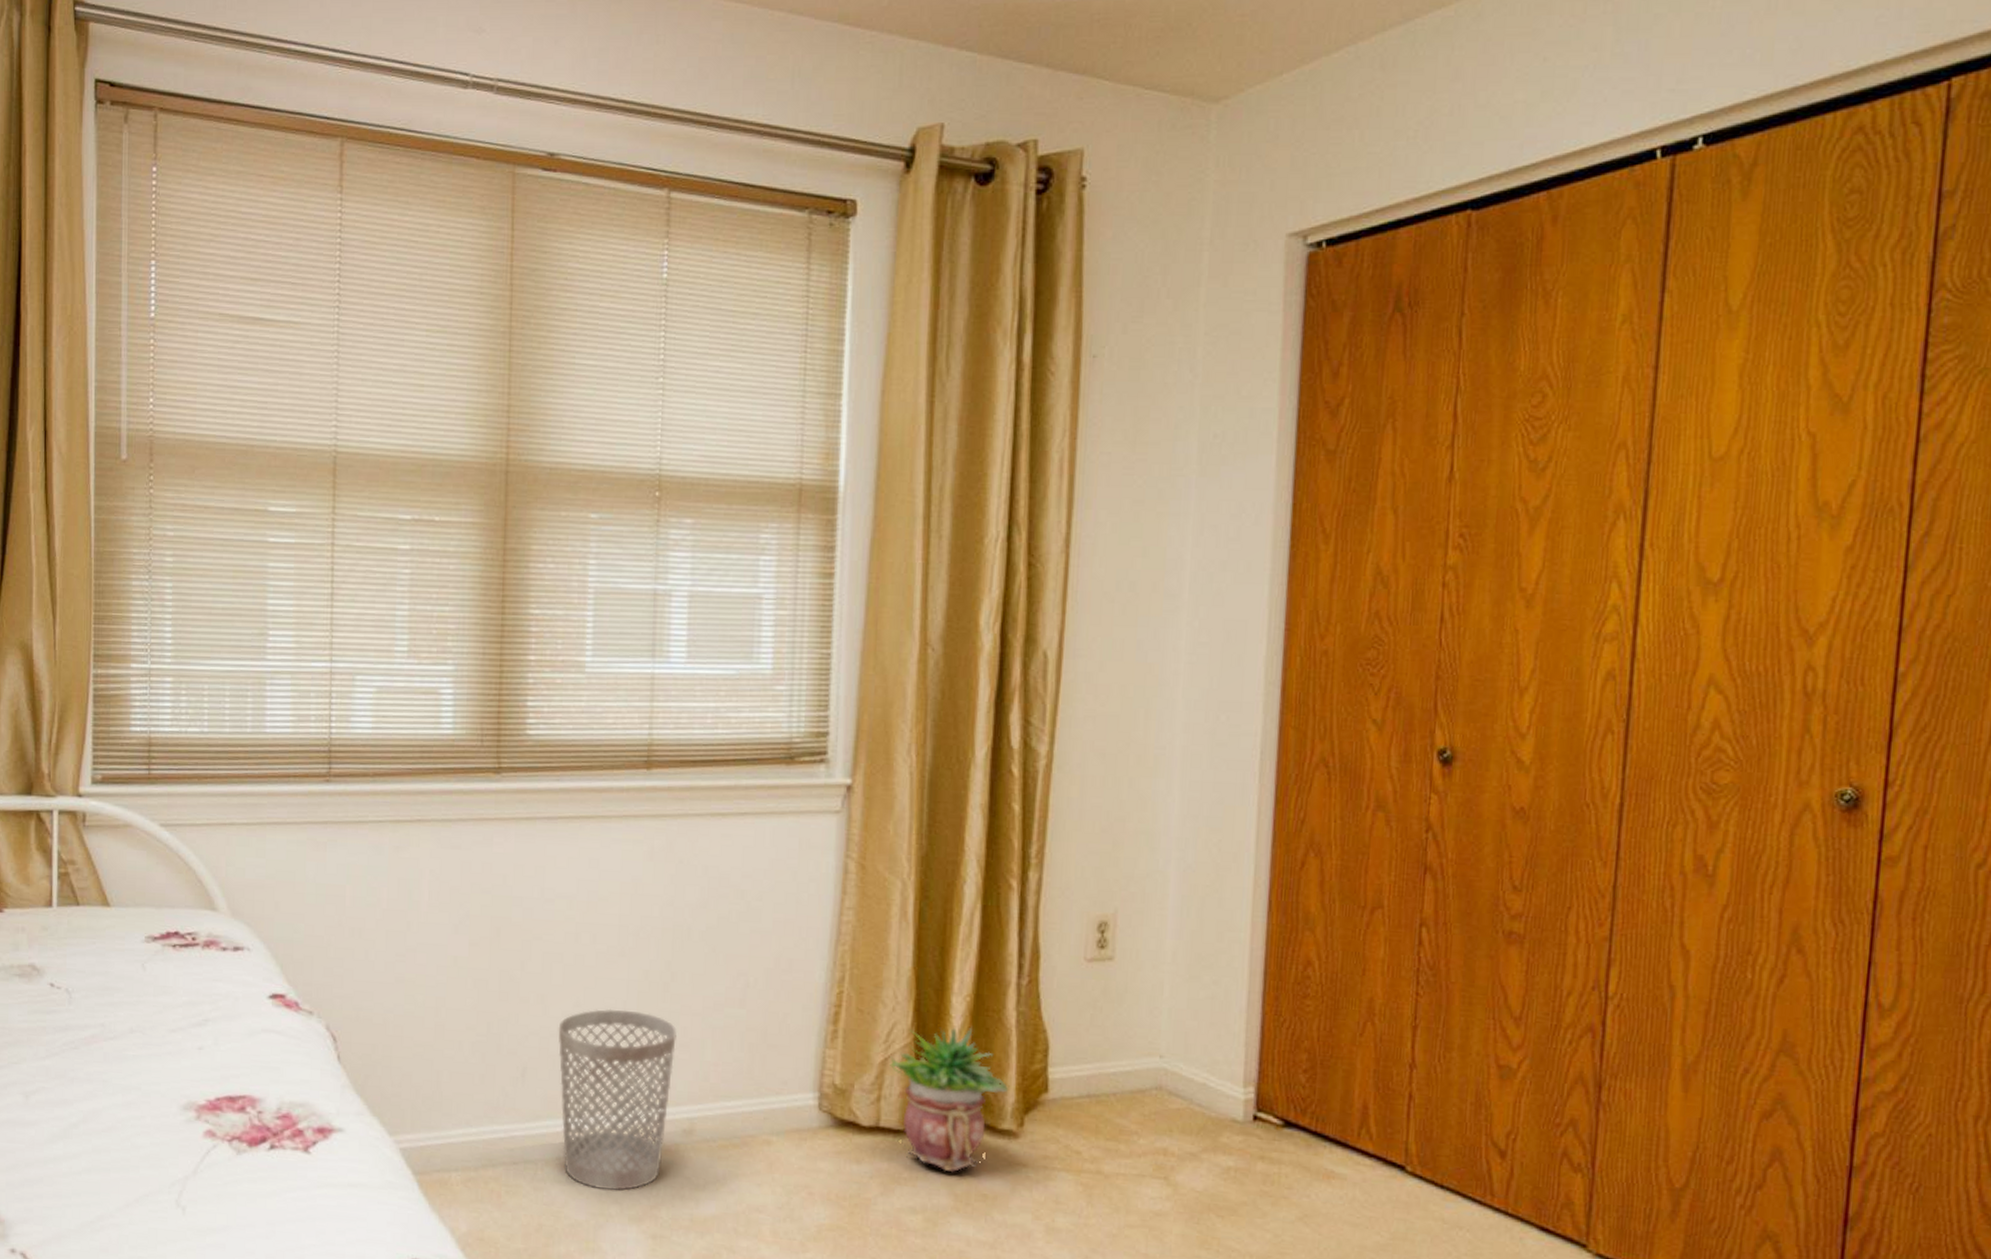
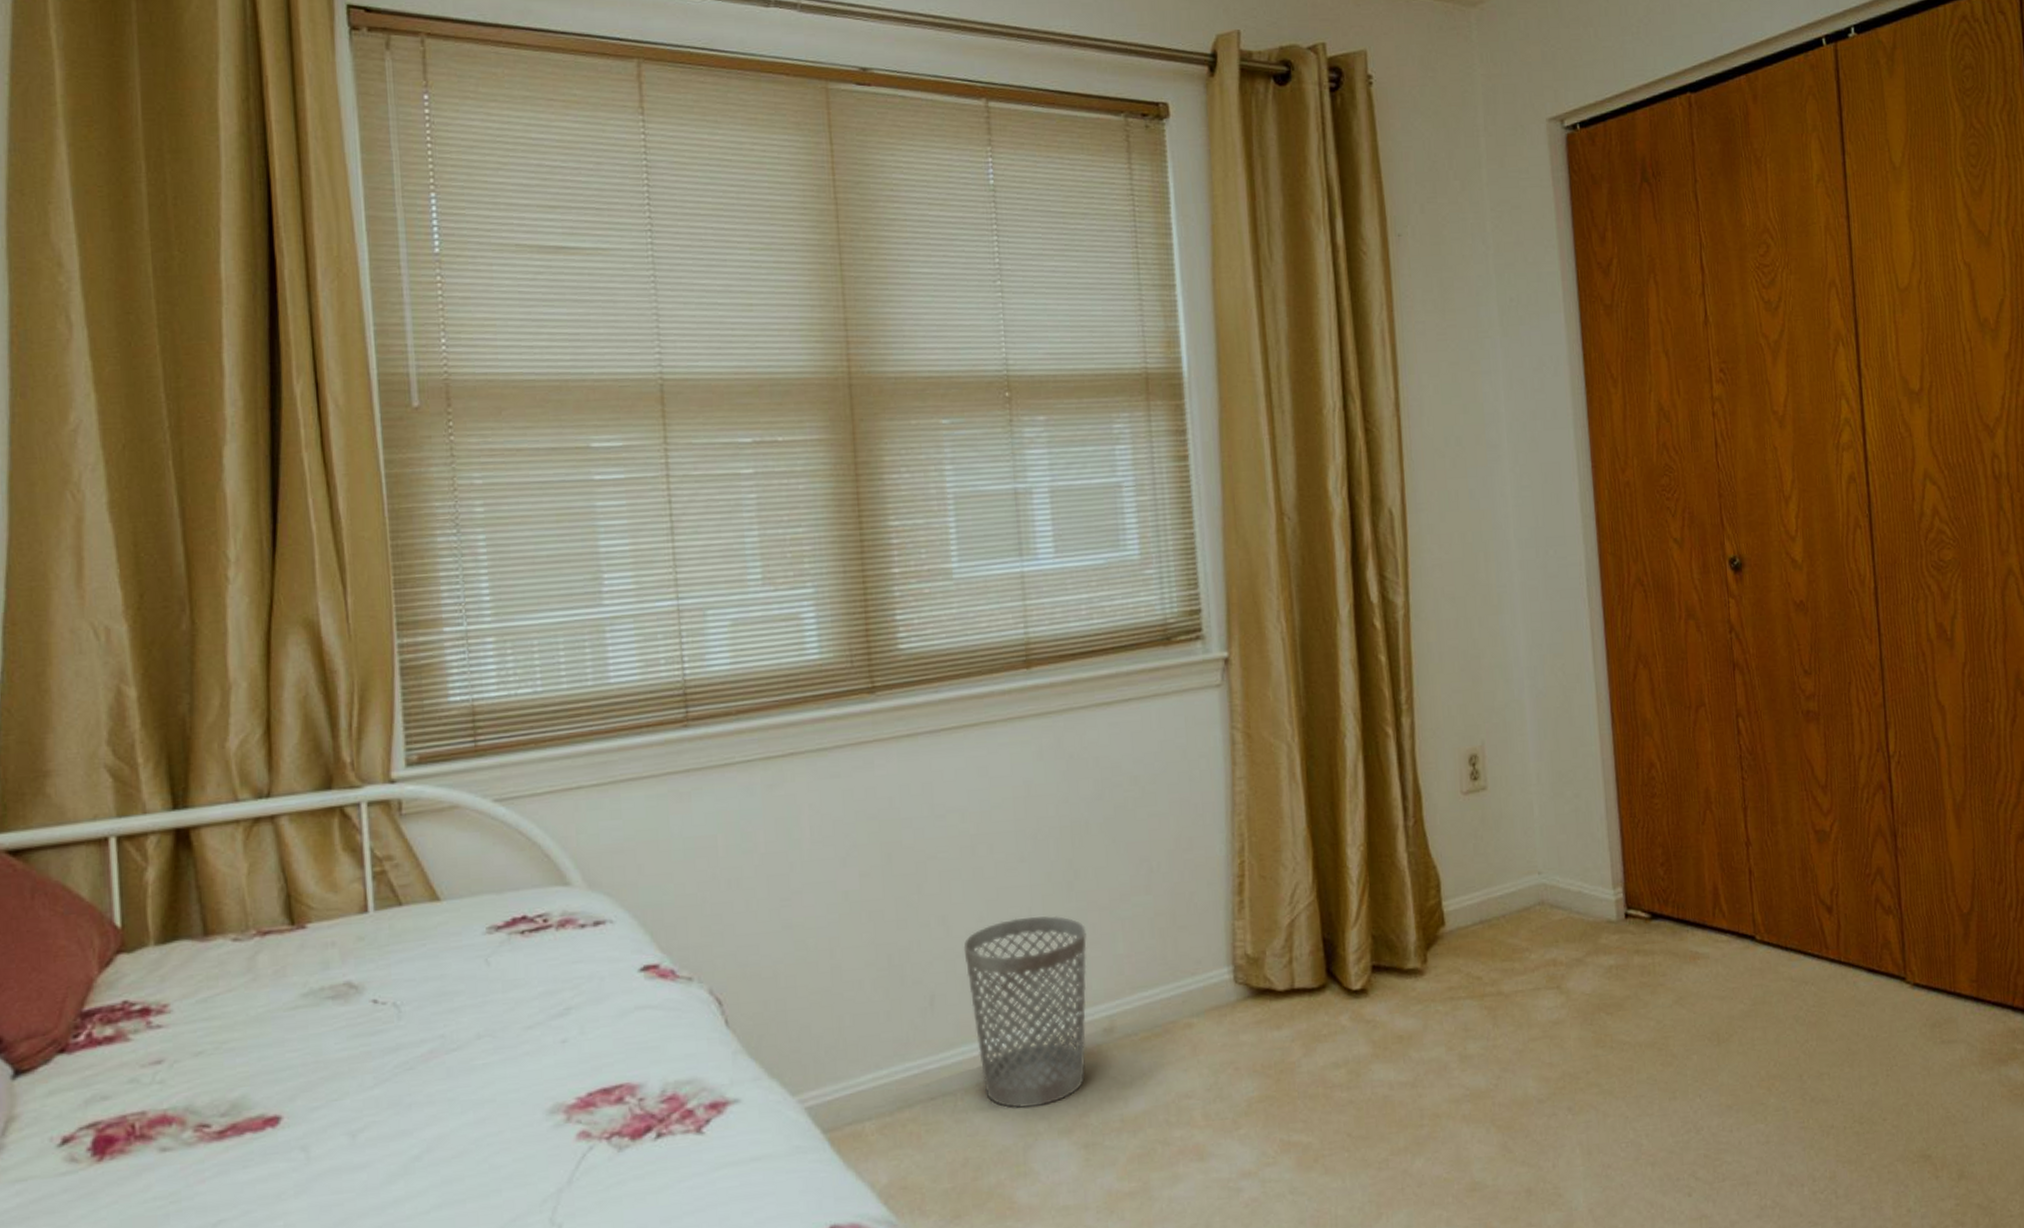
potted plant: present [890,1027,1009,1173] -> none [1296,875,1410,1021]

